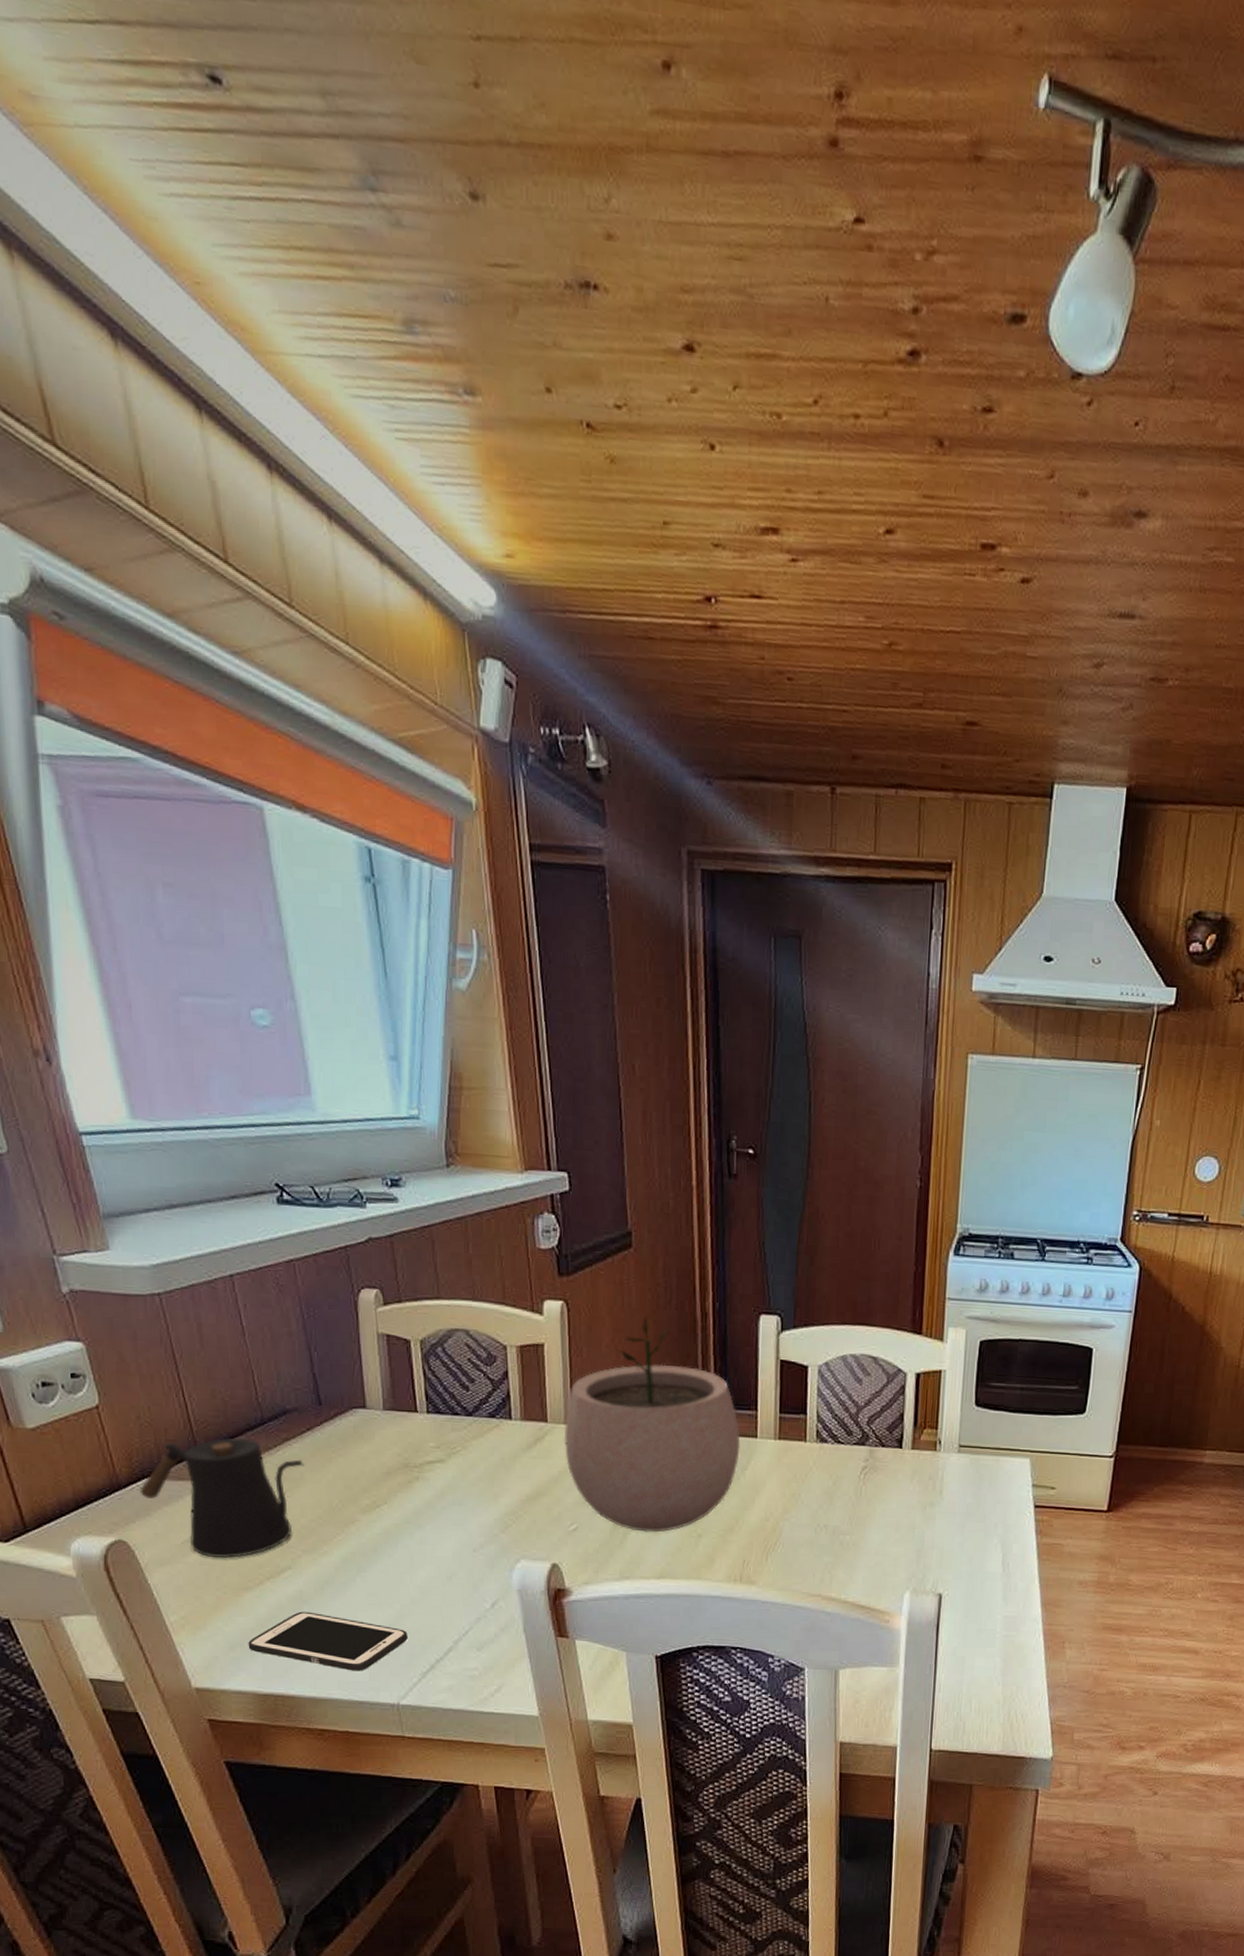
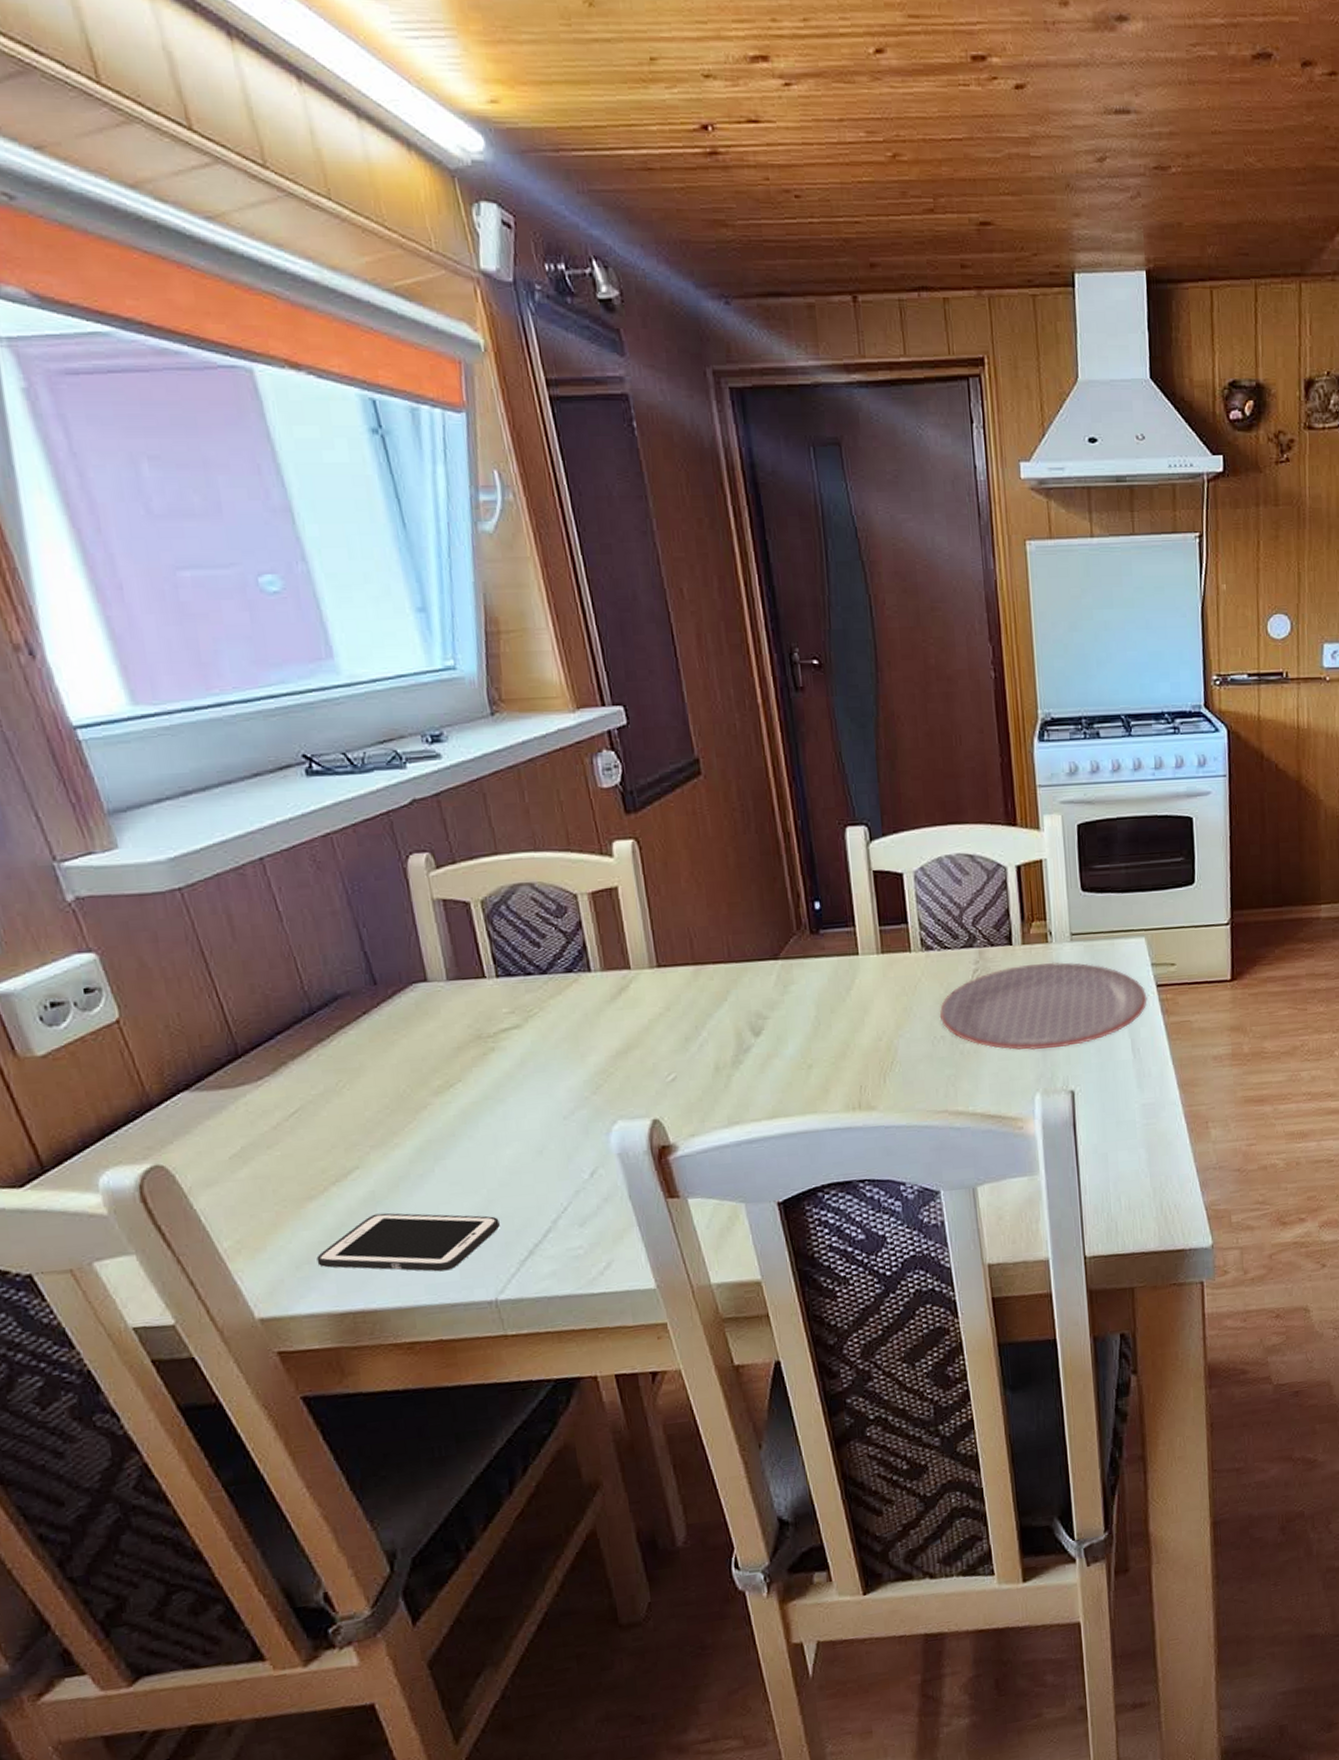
kettle: present [139,1438,305,1558] -> none [175,1032,364,1169]
plant pot: present [563,1316,741,1532] -> none [649,844,842,1072]
plate: none [825,1469,1024,1552] -> present [939,962,1147,1051]

